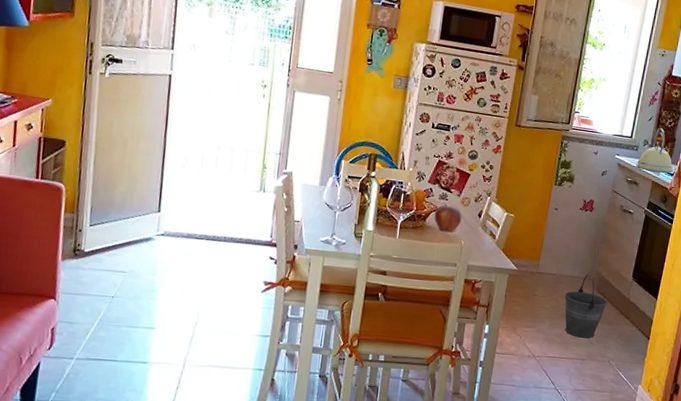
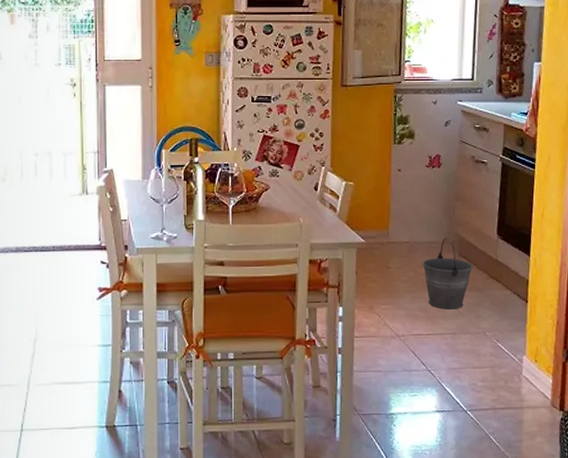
fruit: present [434,204,462,232] -> none [266,181,297,210]
kettle: present [636,128,673,173] -> none [482,64,526,113]

